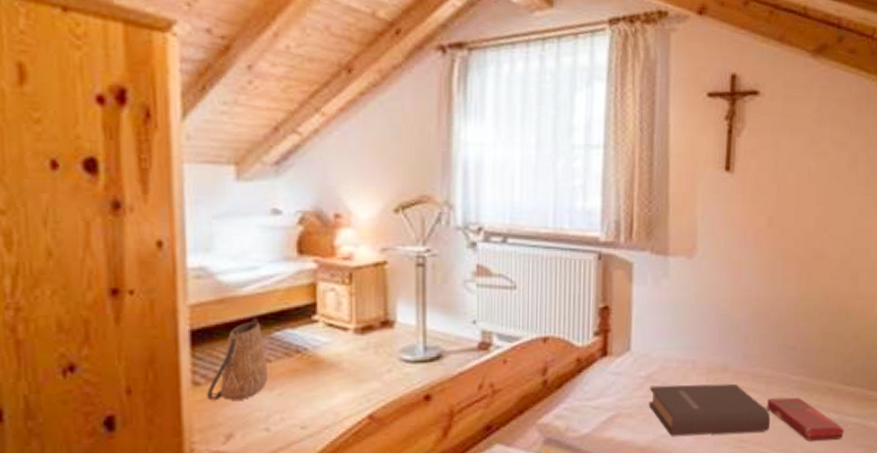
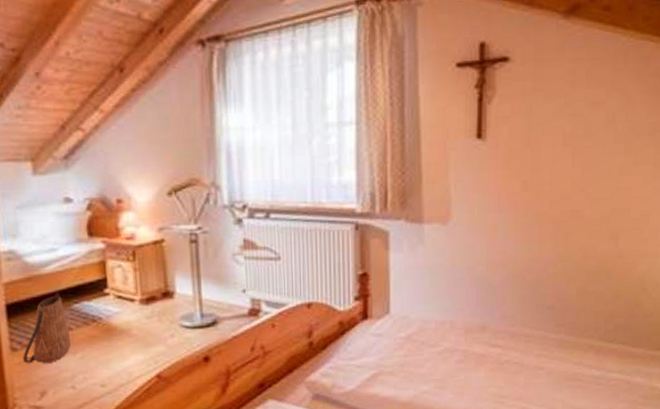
book: present [648,383,771,436] -> none [409,342,531,392]
book: present [767,397,844,441] -> none [526,354,607,397]

